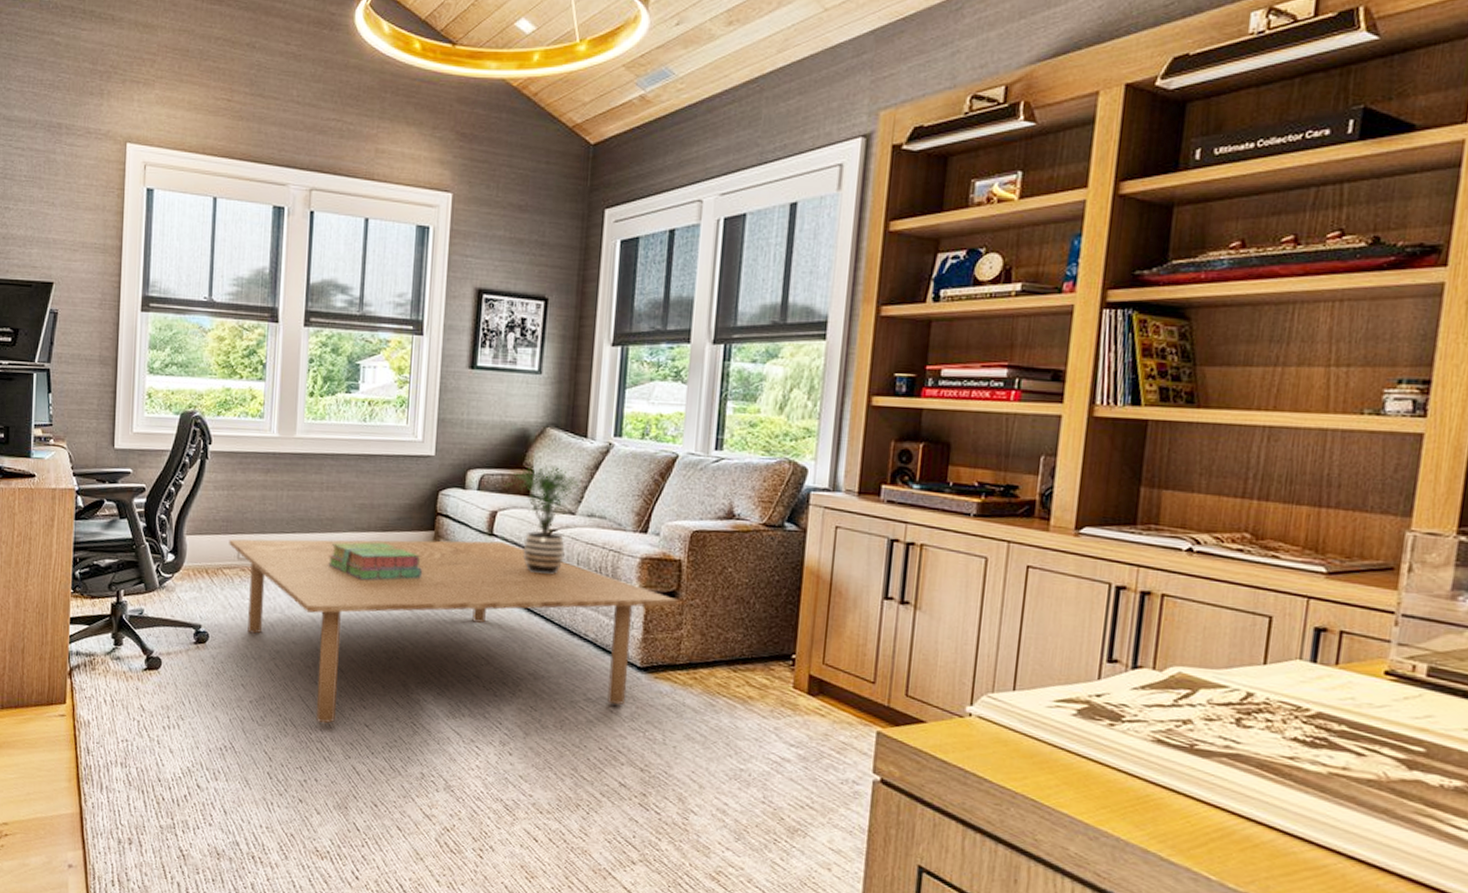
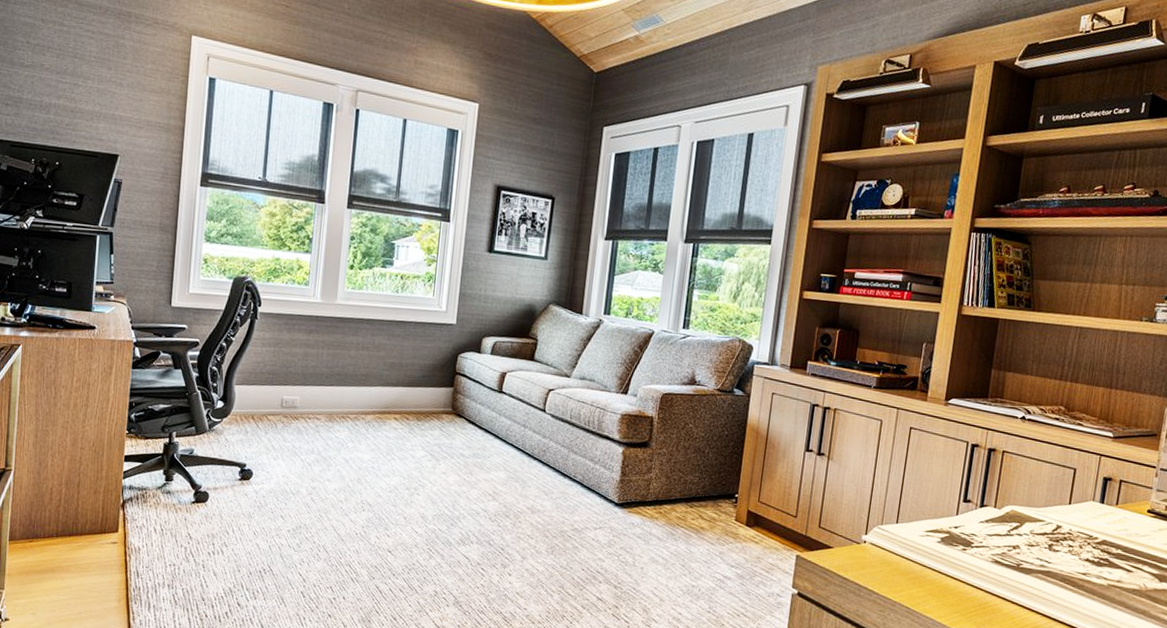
coffee table: present [229,539,677,723] -> none [273,389,649,549]
stack of books: present [327,542,423,581] -> none [360,395,442,428]
potted plant: present [505,465,582,575] -> none [514,335,576,427]

